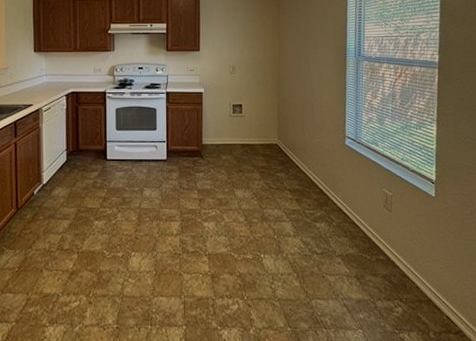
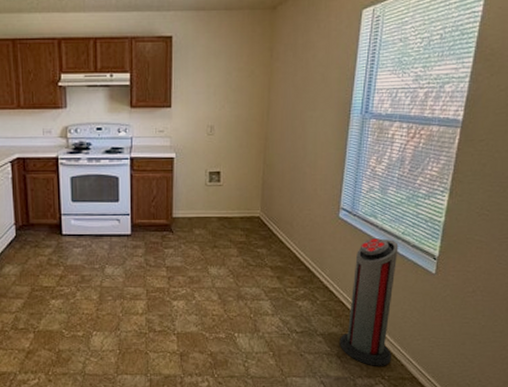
air purifier: none [357,164,407,288] -> present [339,238,399,366]

